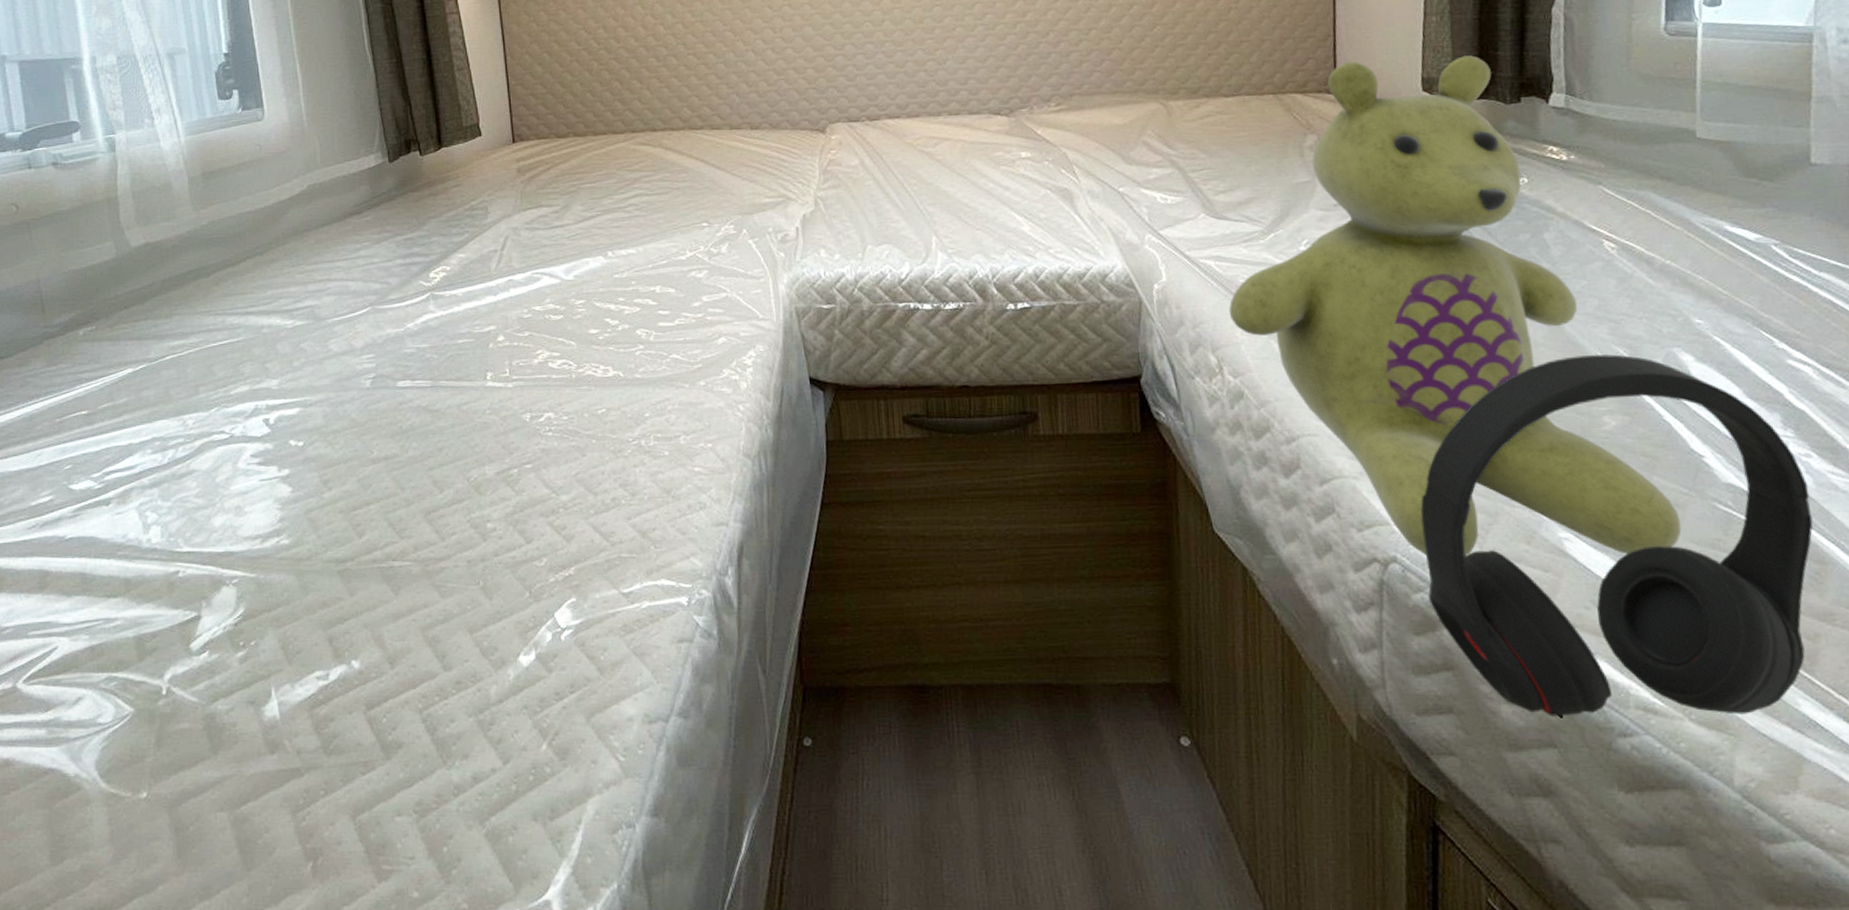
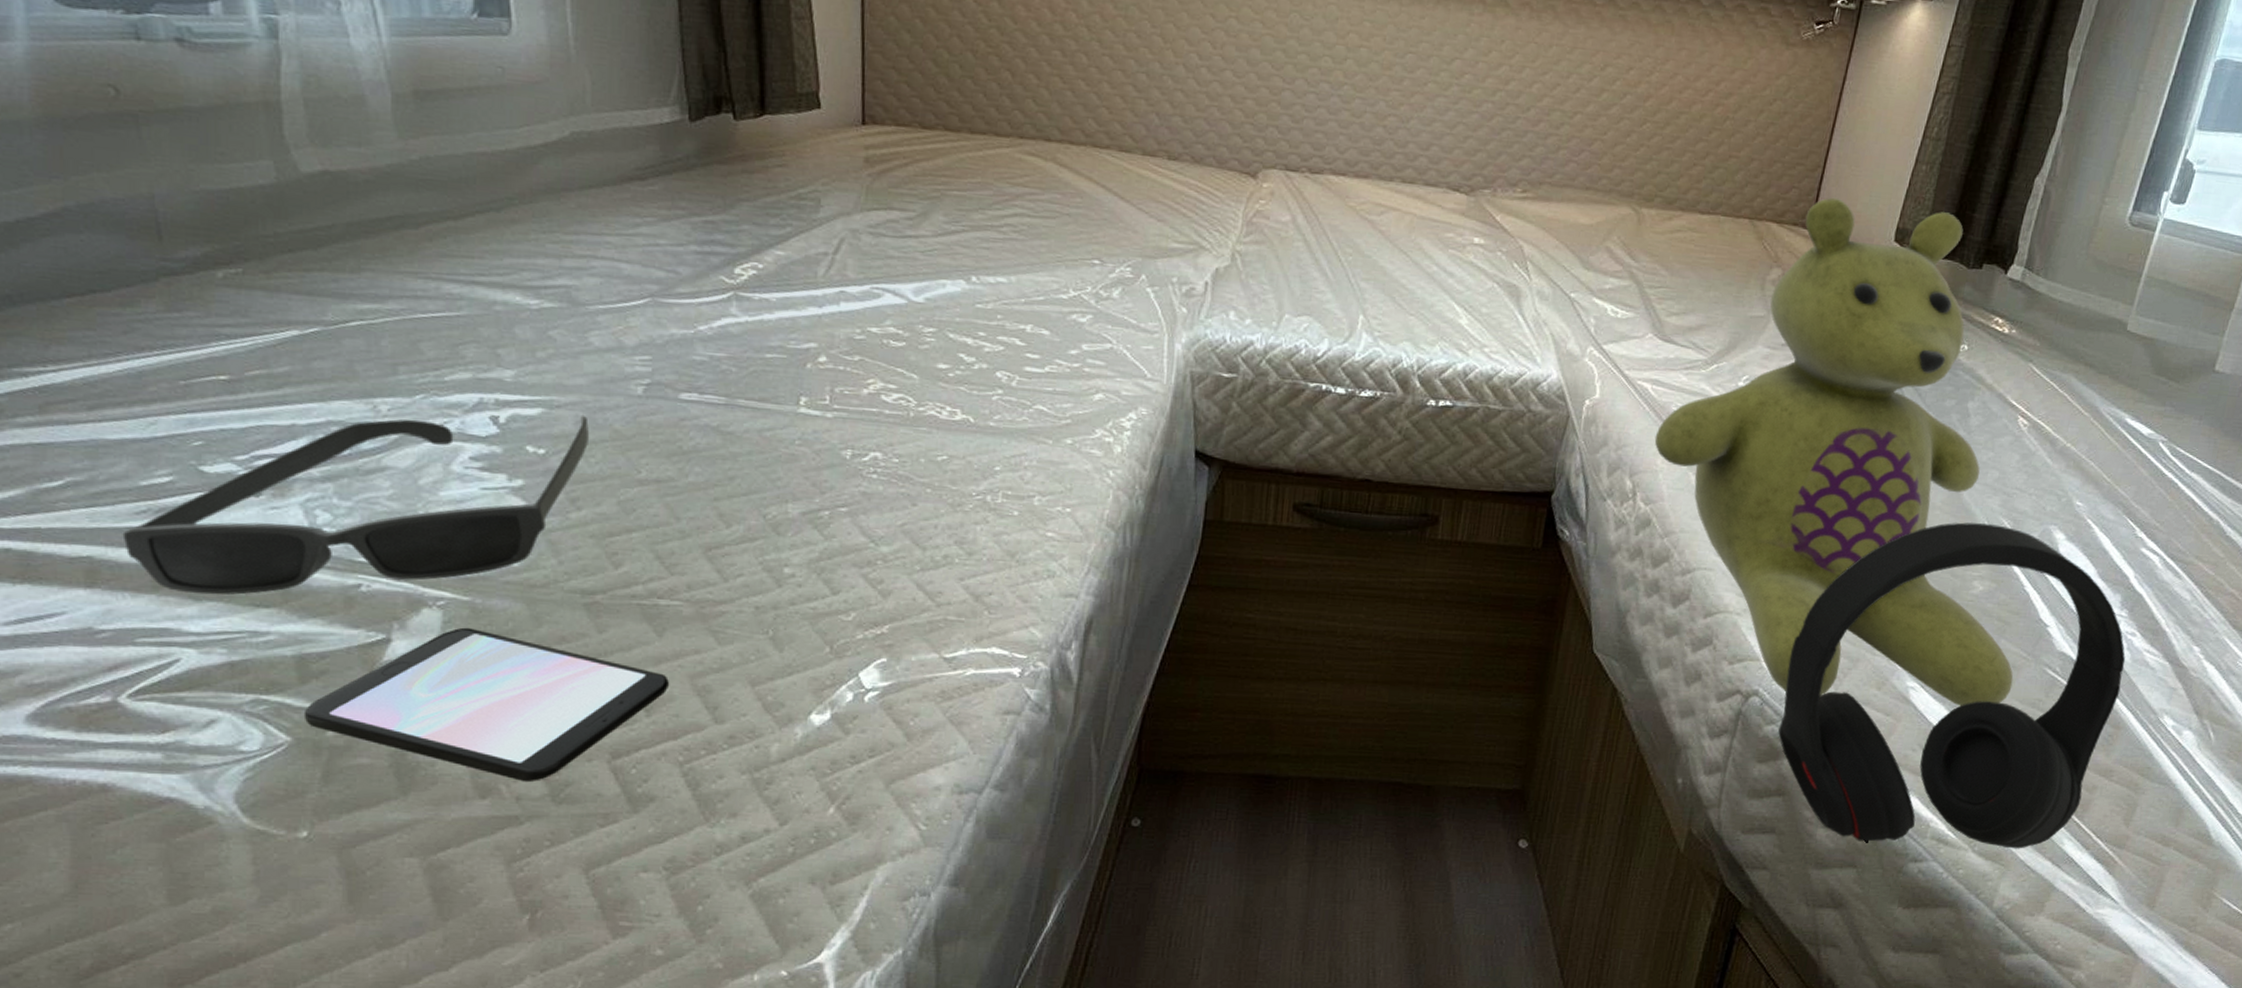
glasses: none [20,409,335,591] -> present [122,414,590,595]
smartphone: none [142,600,407,737] -> present [303,627,670,783]

